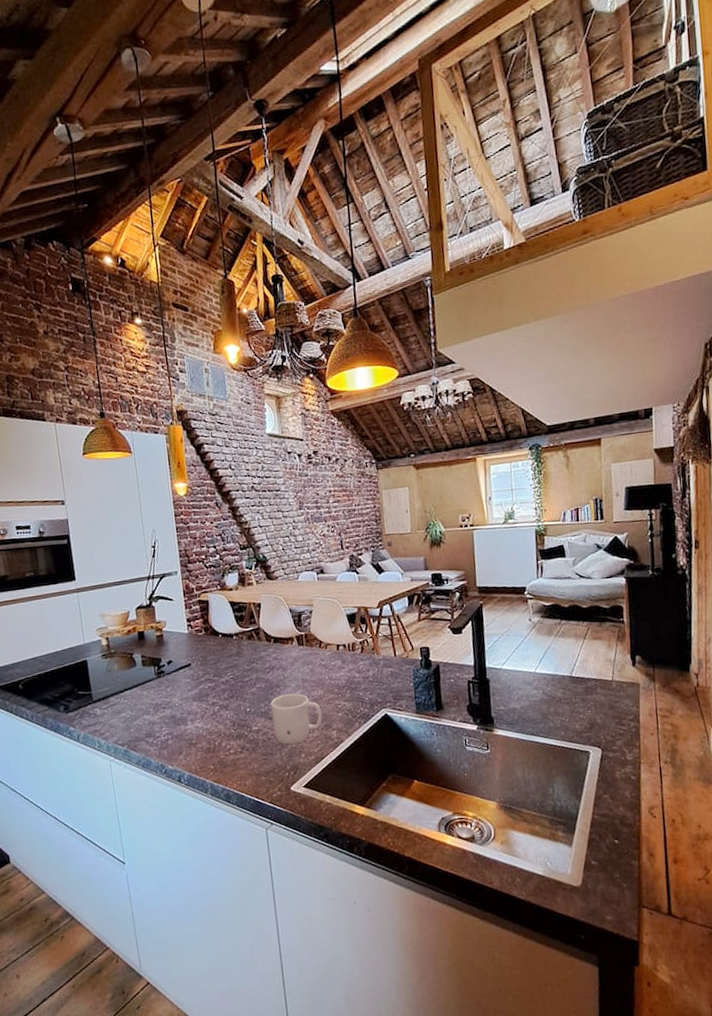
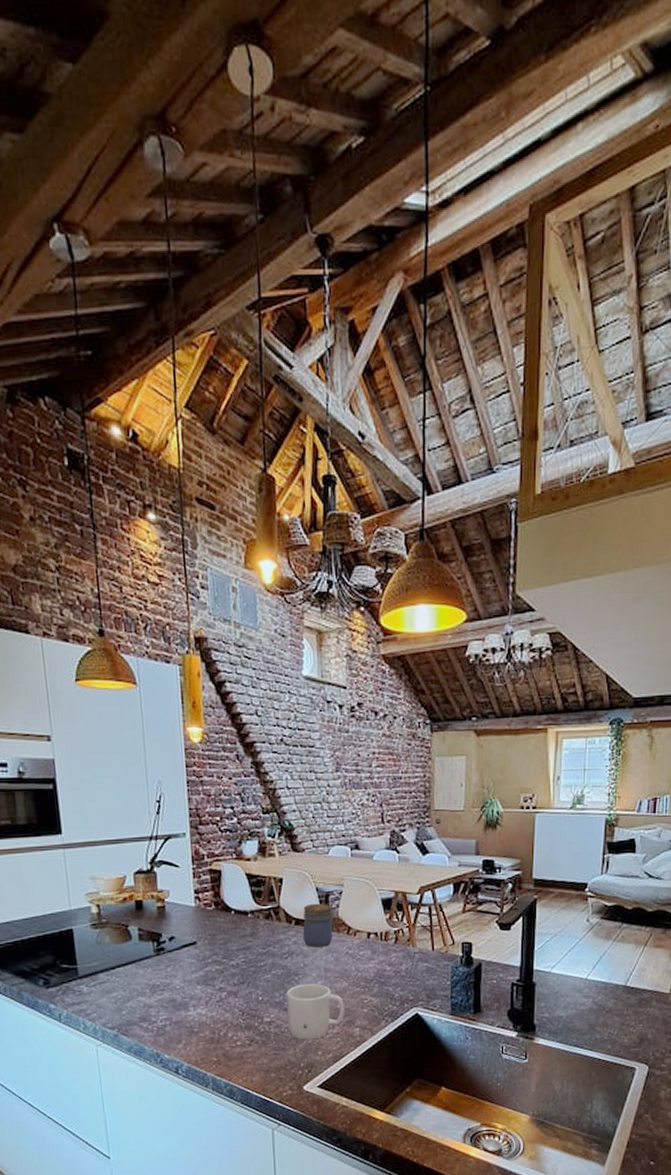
jar: none [280,622,310,662] -> present [302,903,336,948]

